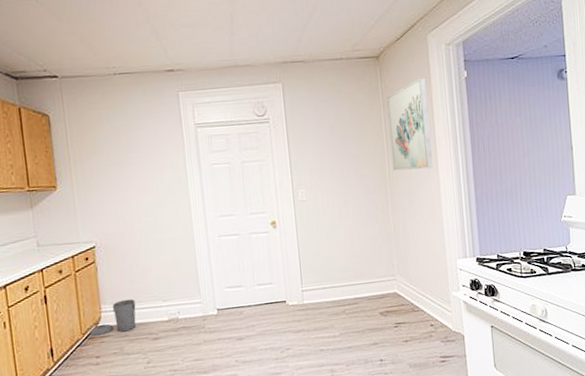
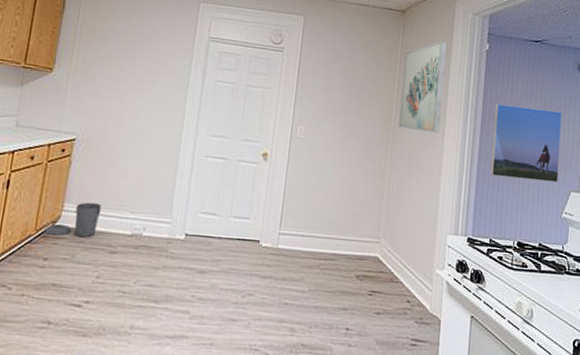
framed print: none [482,122,553,197] -> present [490,104,562,183]

